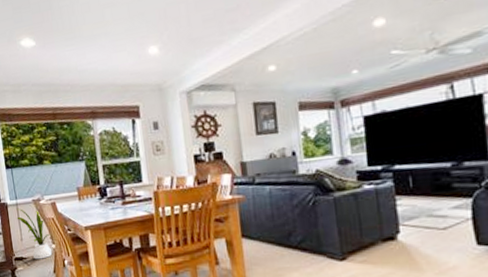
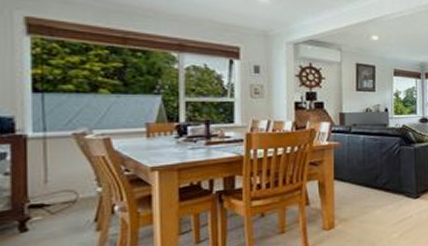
house plant: present [16,209,52,260] -> none [41,143,98,206]

